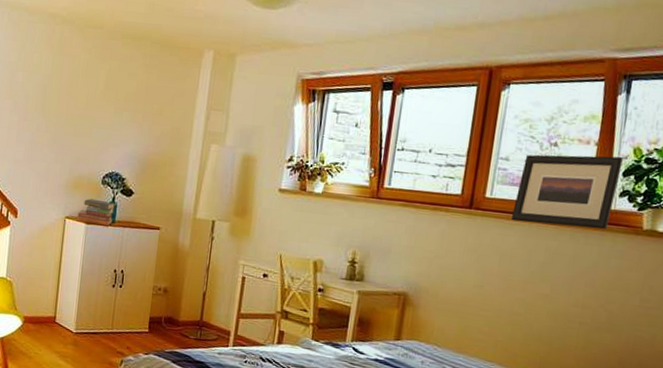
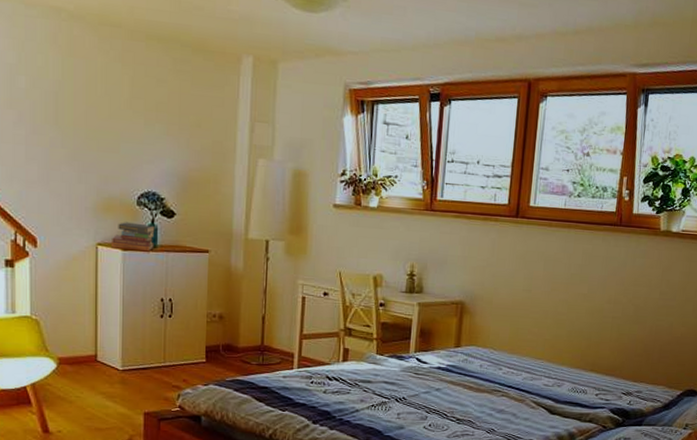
picture frame: present [510,154,623,230] -> none [552,164,643,233]

